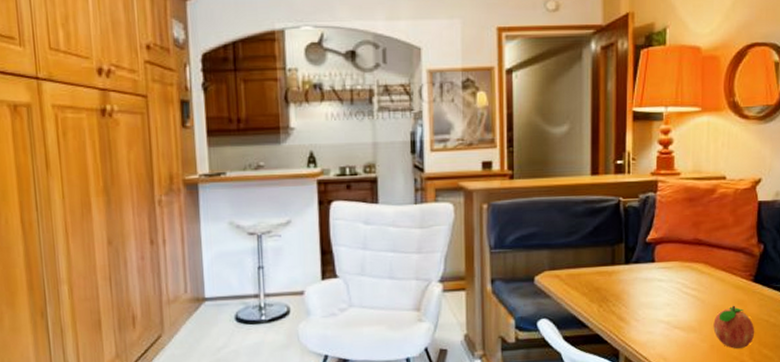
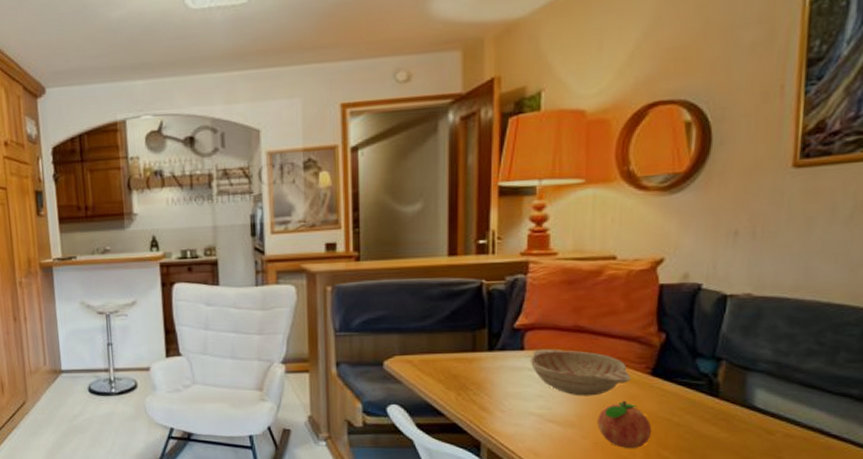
decorative bowl: none [659,260,739,303] -> present [529,348,632,396]

